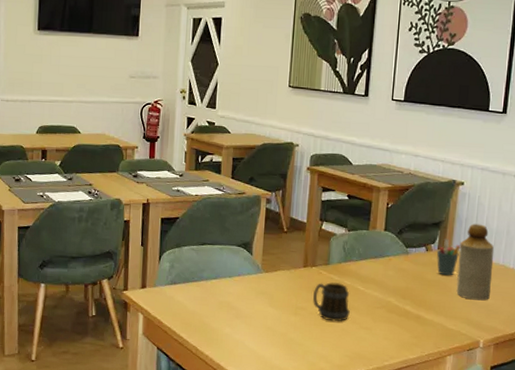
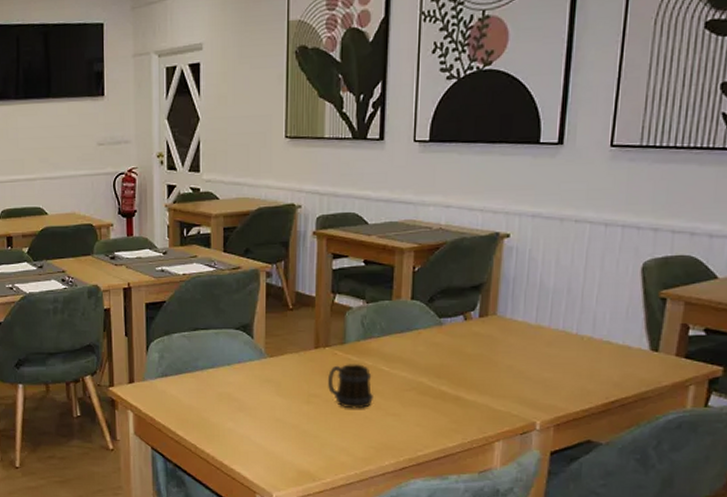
pen holder: present [436,238,461,276] -> none [477,303,508,348]
bottle: present [456,224,494,301] -> none [504,283,551,375]

